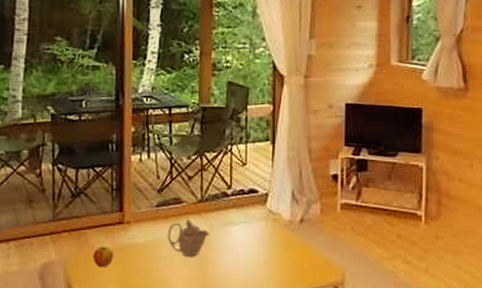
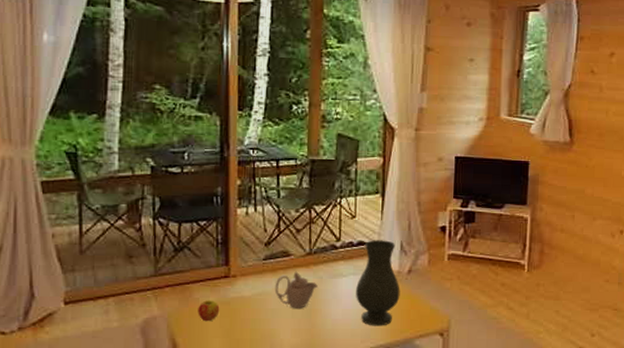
vase: none [247,188,293,277] -> present [356,240,400,326]

